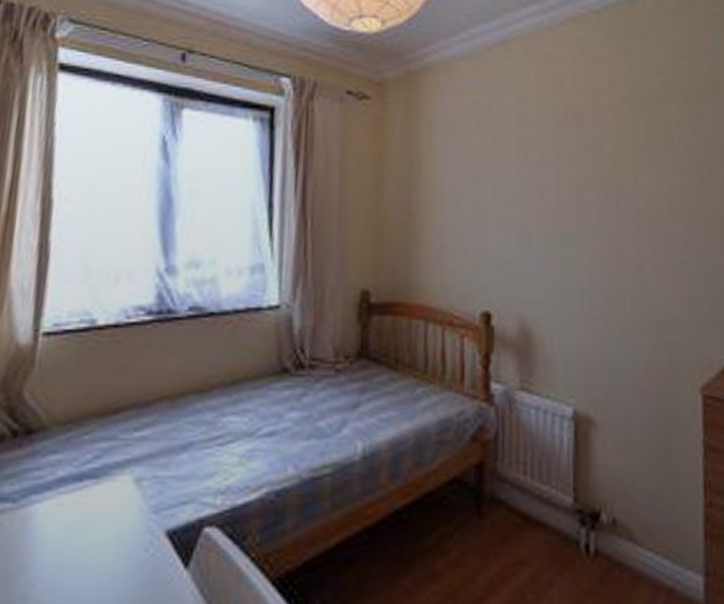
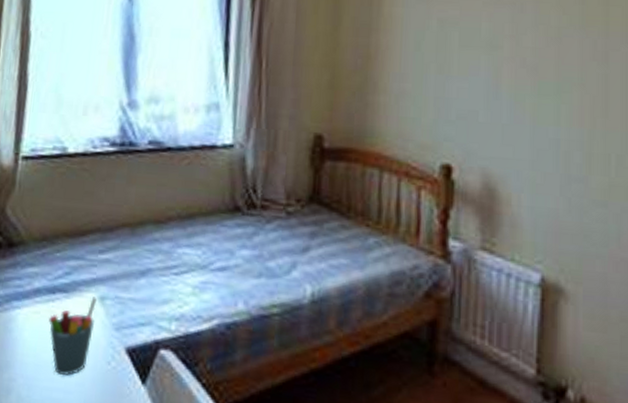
pen holder: none [75,479,133,571] -> present [49,296,98,375]

